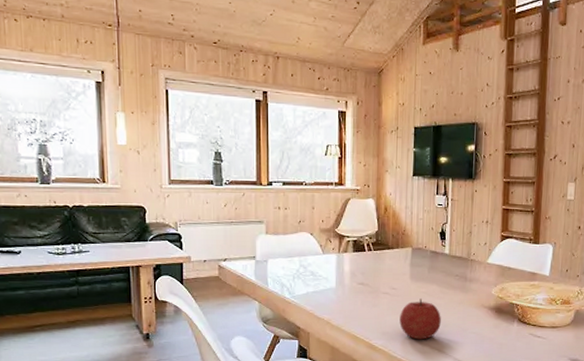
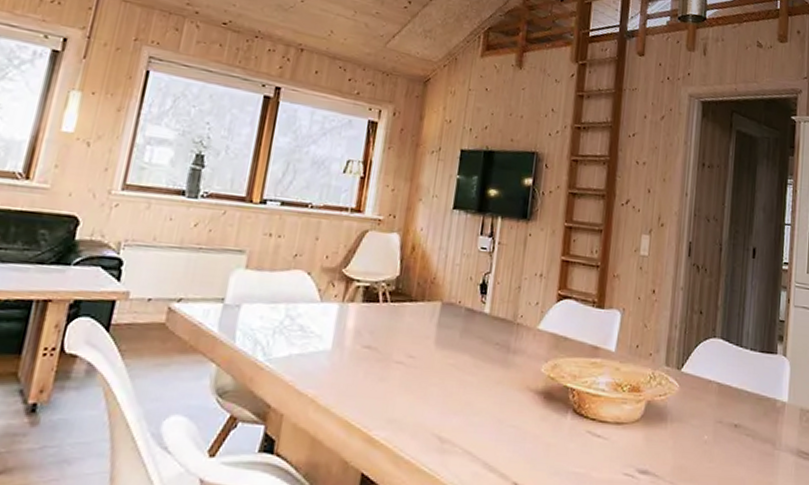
fruit: present [399,298,441,340] -> none [413,373,472,433]

